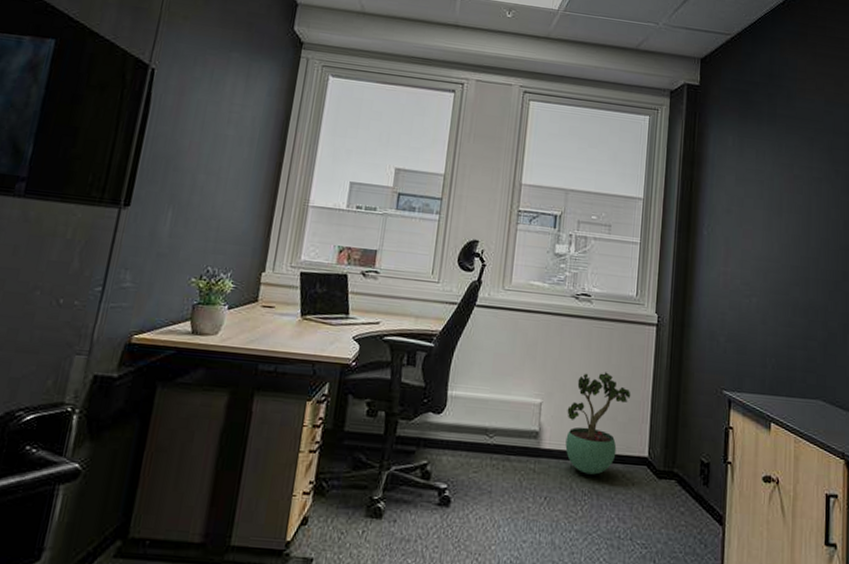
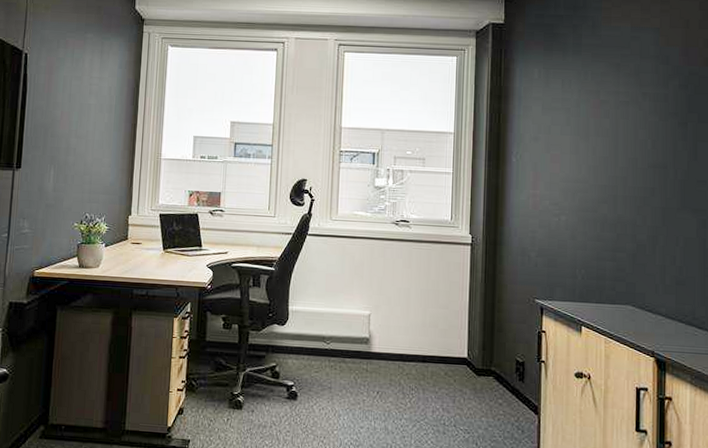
potted plant: present [565,372,631,475] -> none [393,287,450,373]

